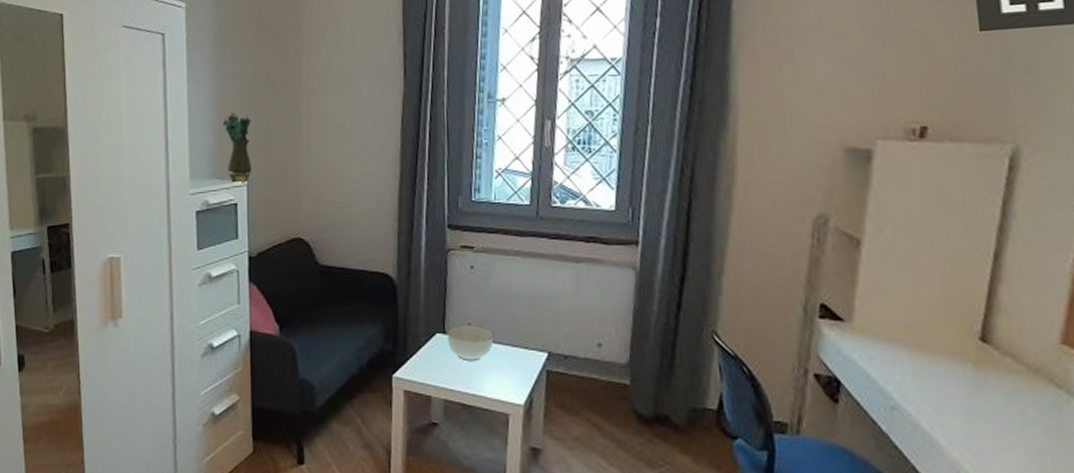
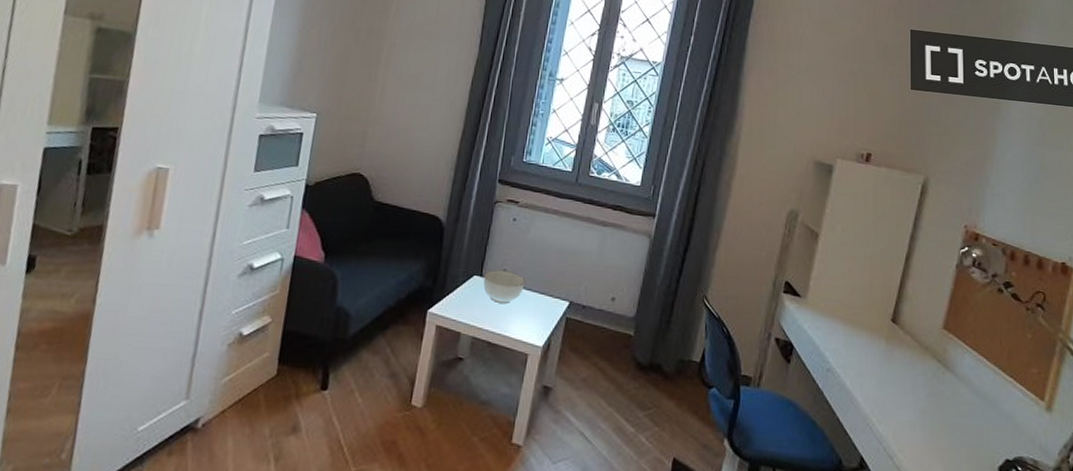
vase: present [223,112,252,183] -> none [298,48,330,115]

